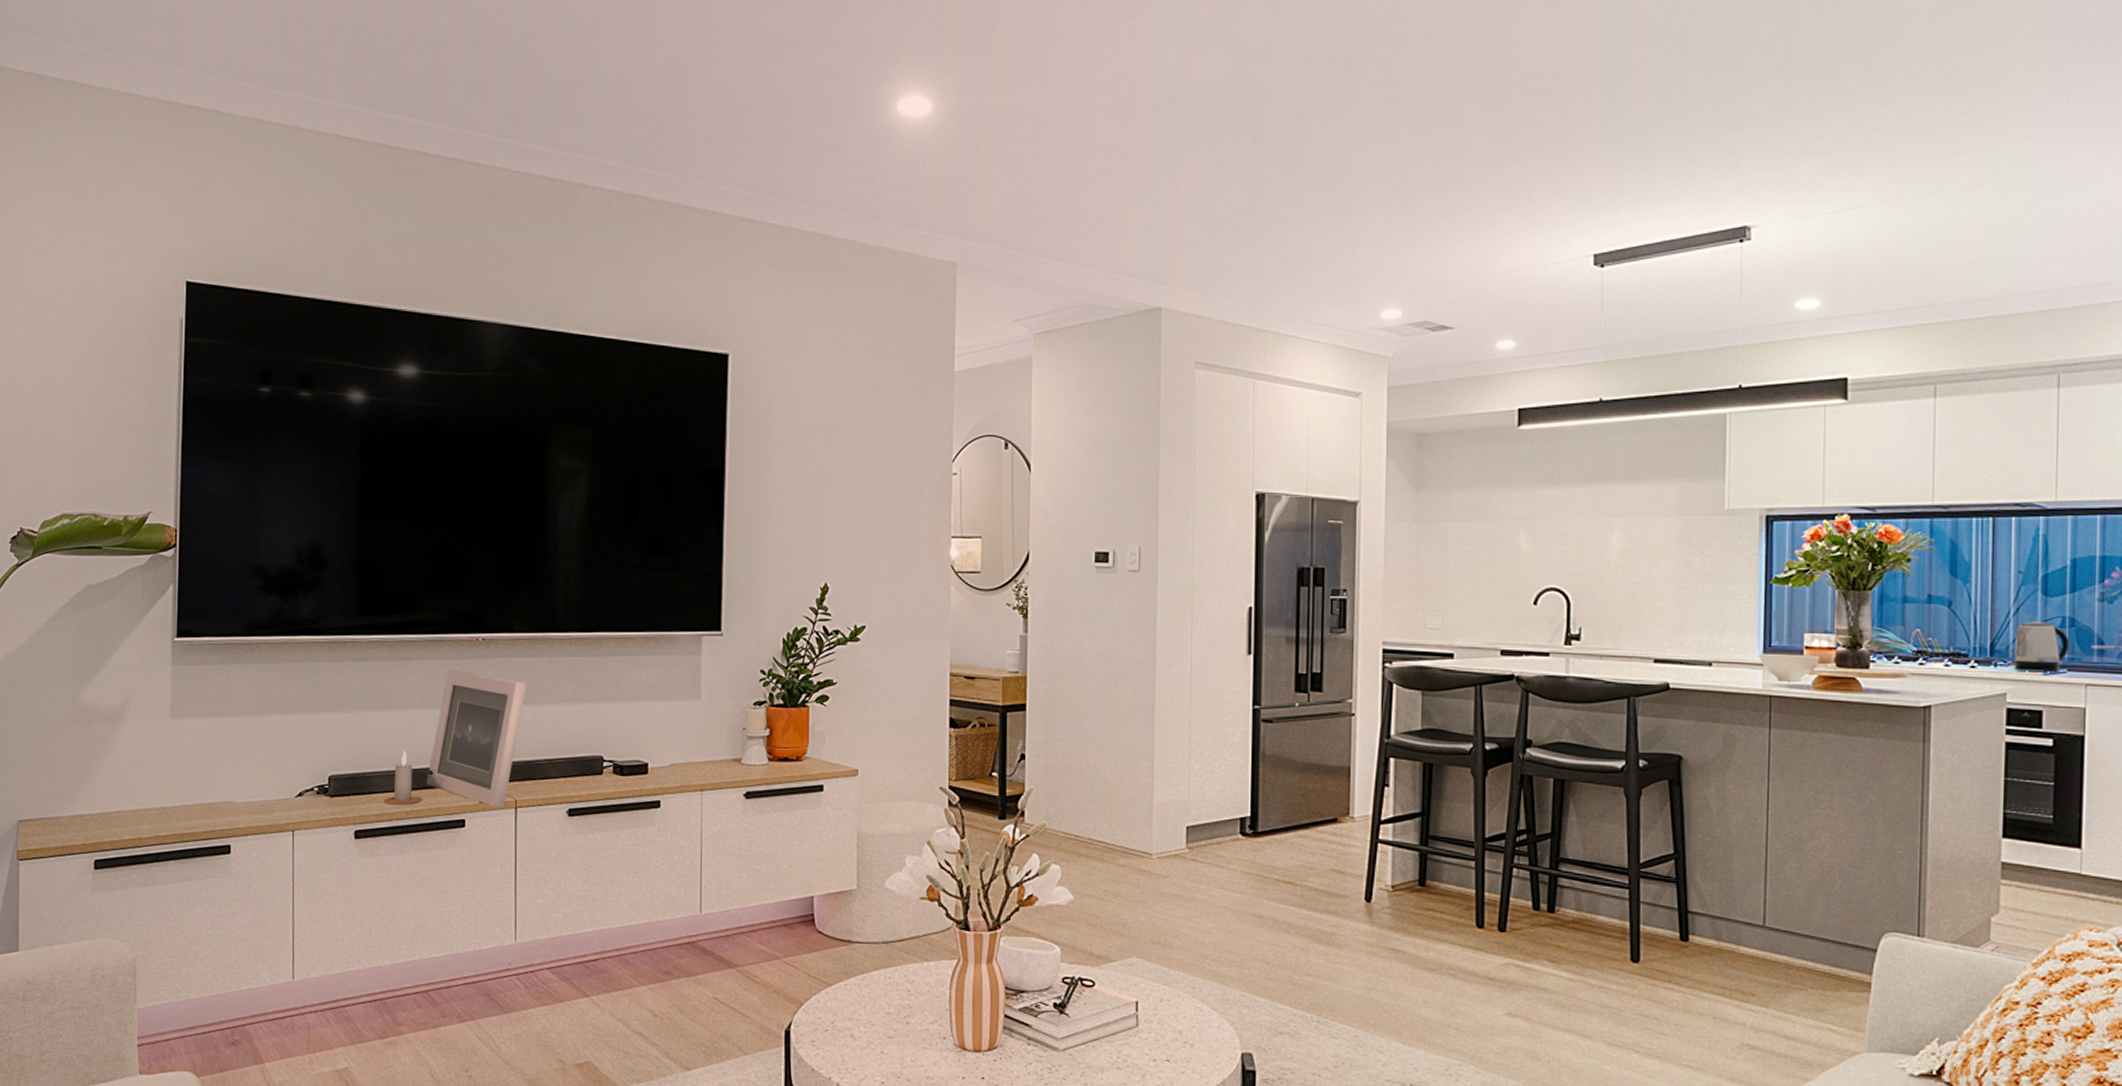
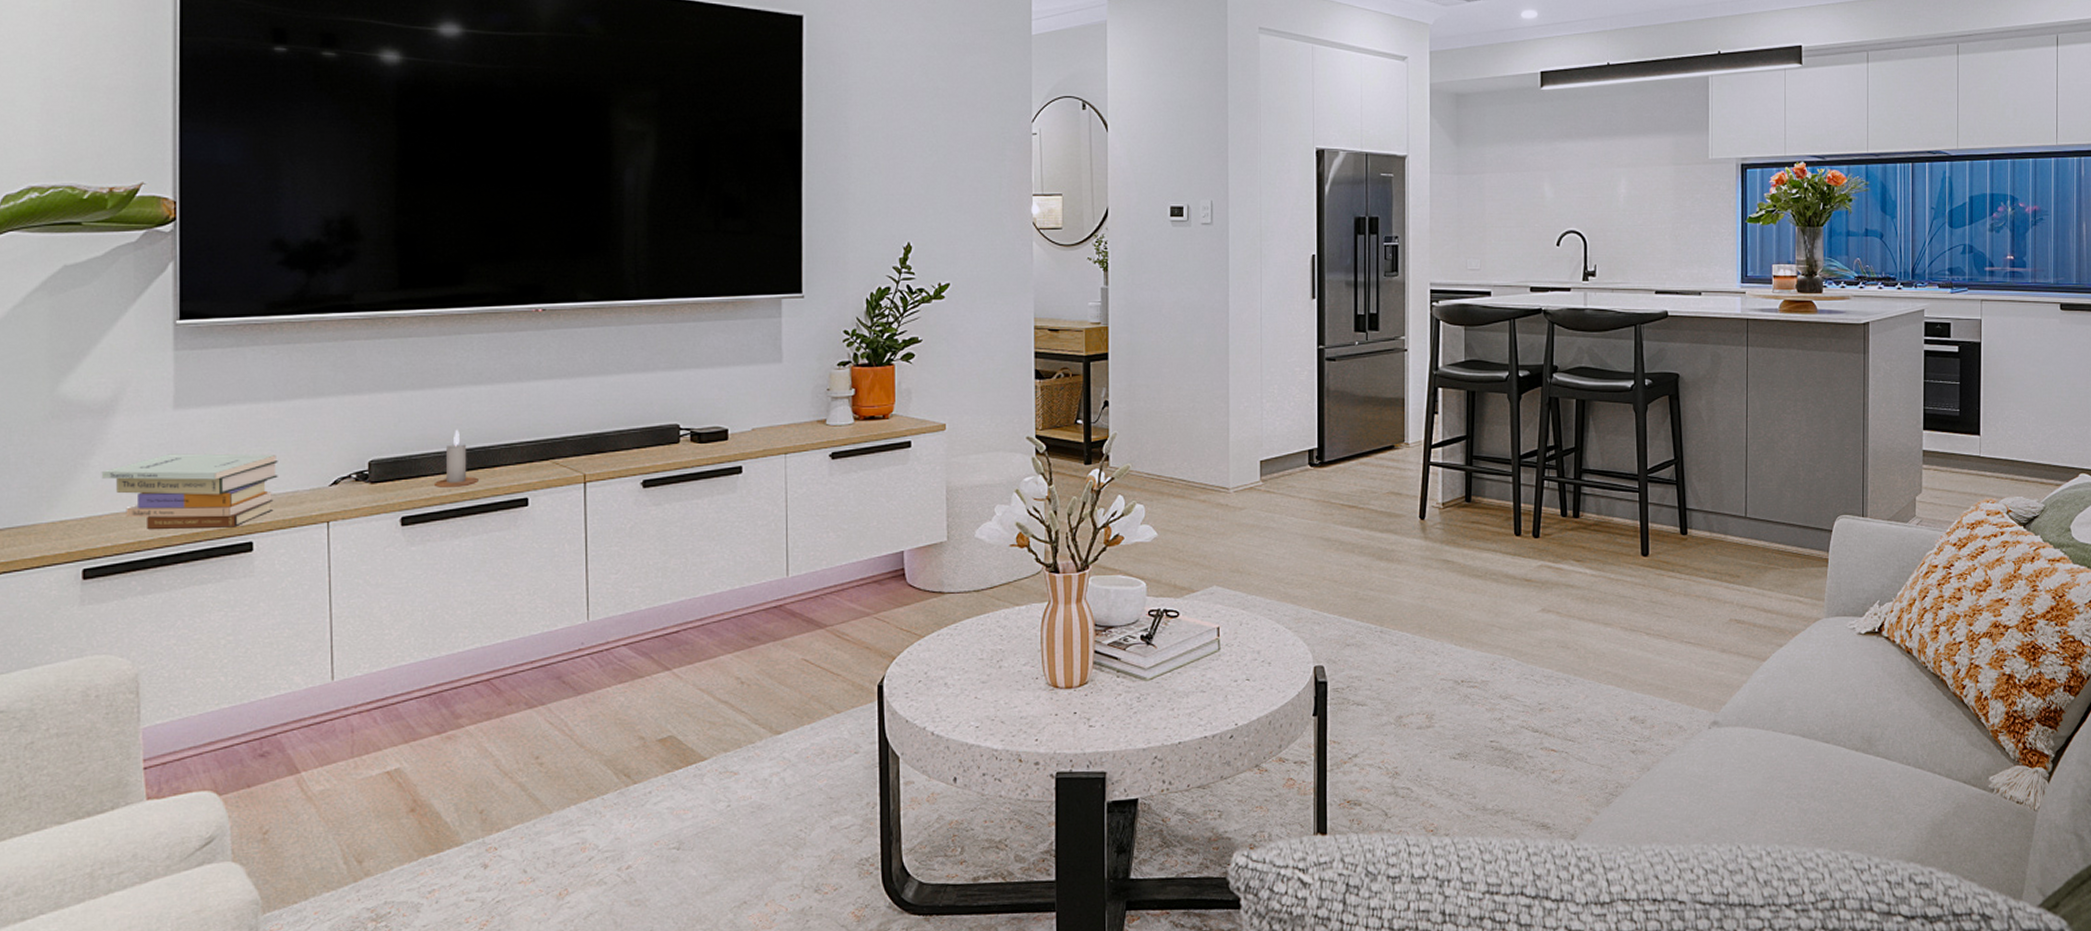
books: none [111,759,253,831] -> present [101,453,278,529]
picture frame: present [426,669,527,808] -> none [483,342,594,484]
bowl: present [1758,653,1820,682] -> none [1737,282,1785,306]
kettle: present [2013,621,2070,673] -> none [1929,249,1969,291]

